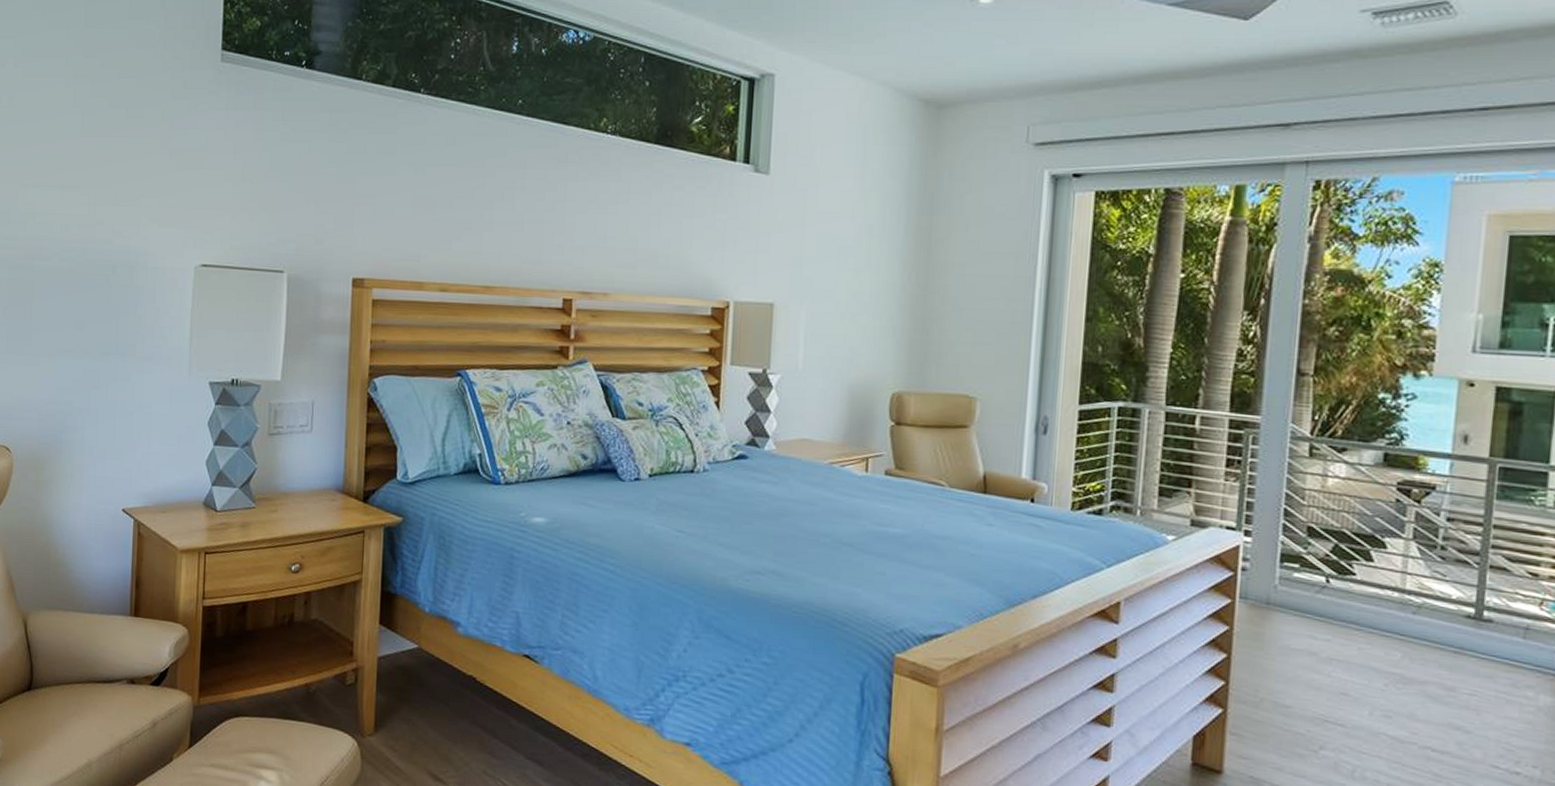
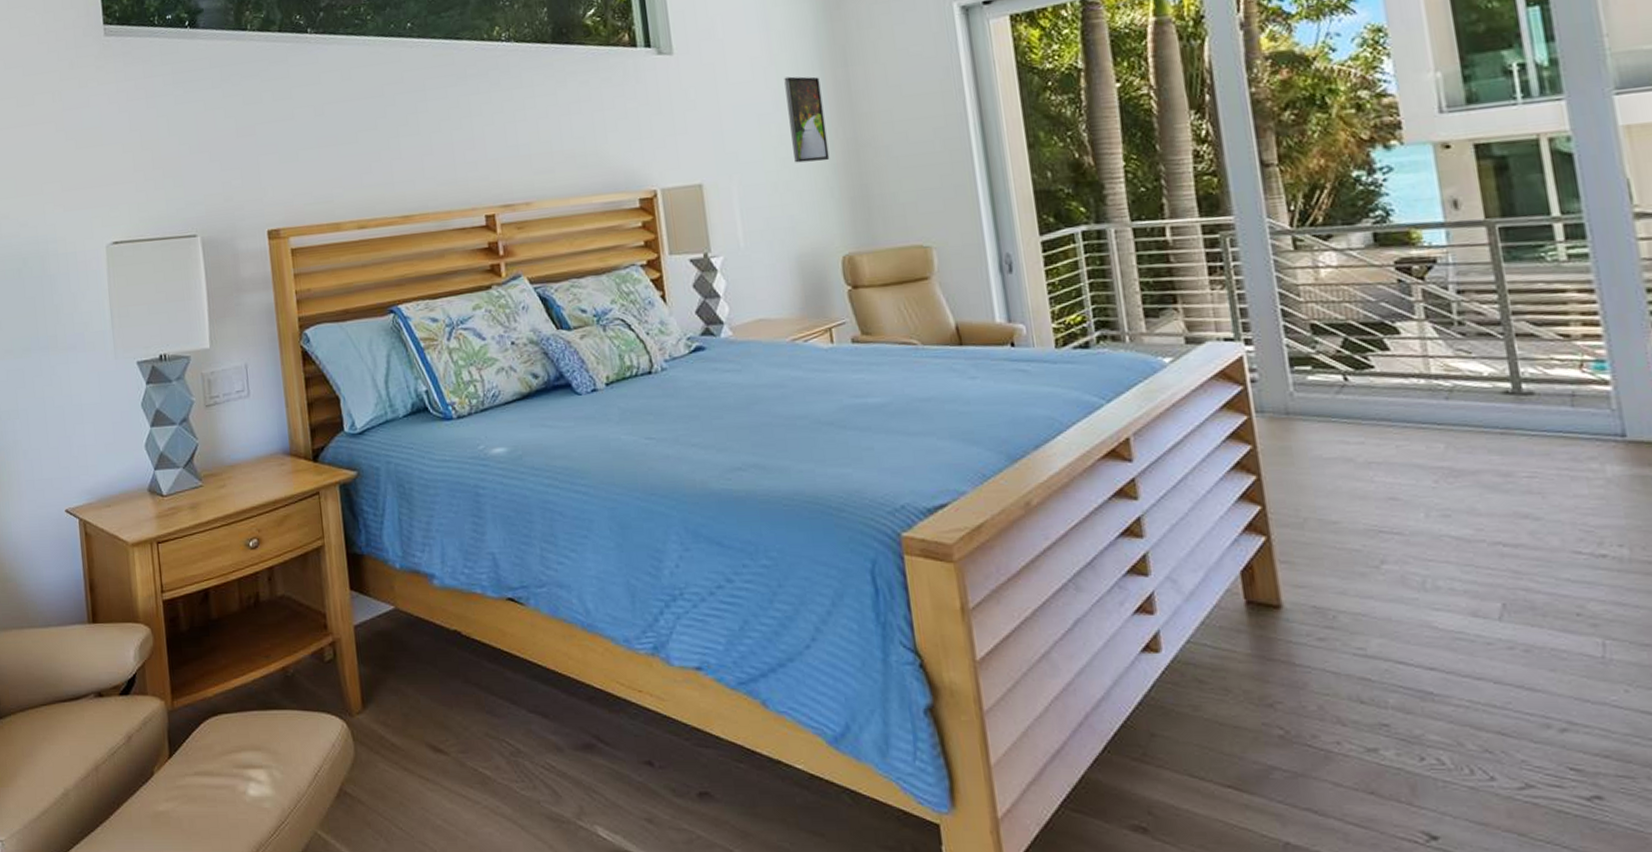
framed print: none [865,215,904,301] -> present [784,76,830,163]

